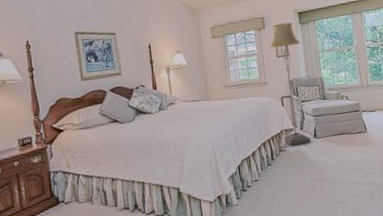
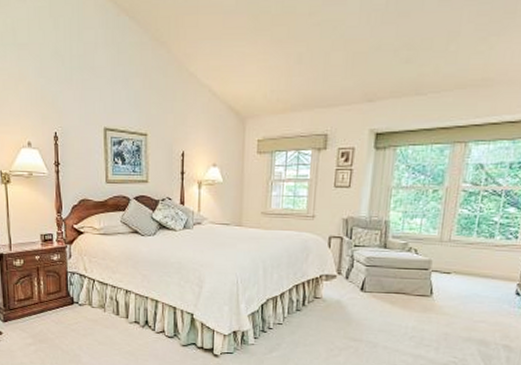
floor lamp: present [269,22,311,146] -> none [320,145,371,296]

